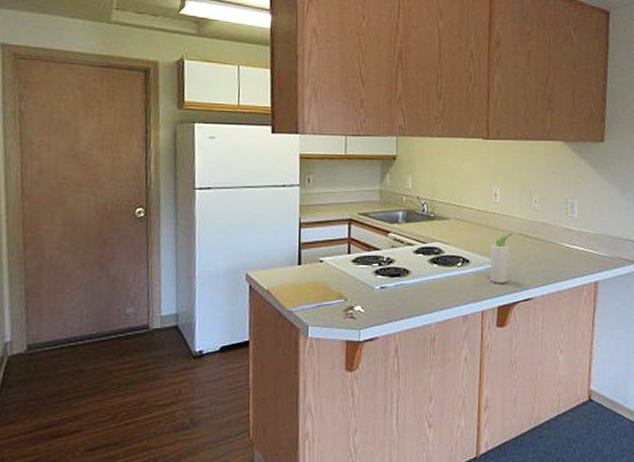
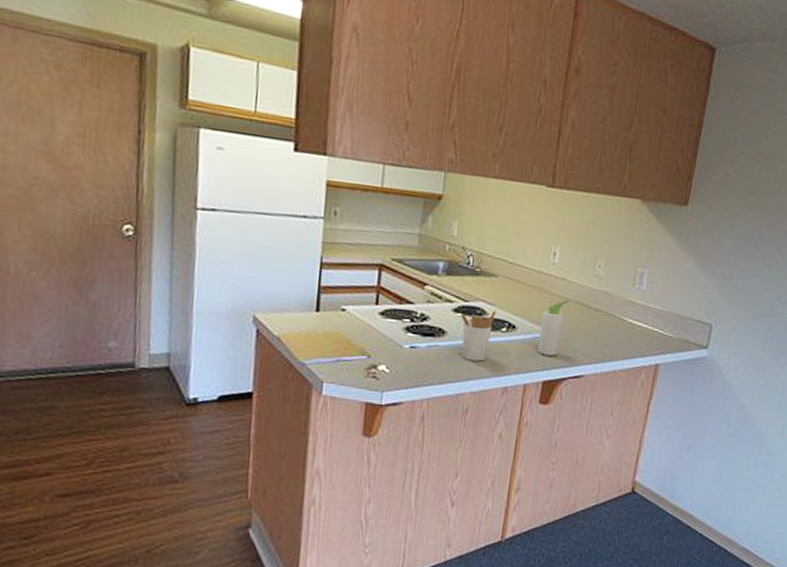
utensil holder: none [420,248,451,295] -> present [460,310,496,362]

